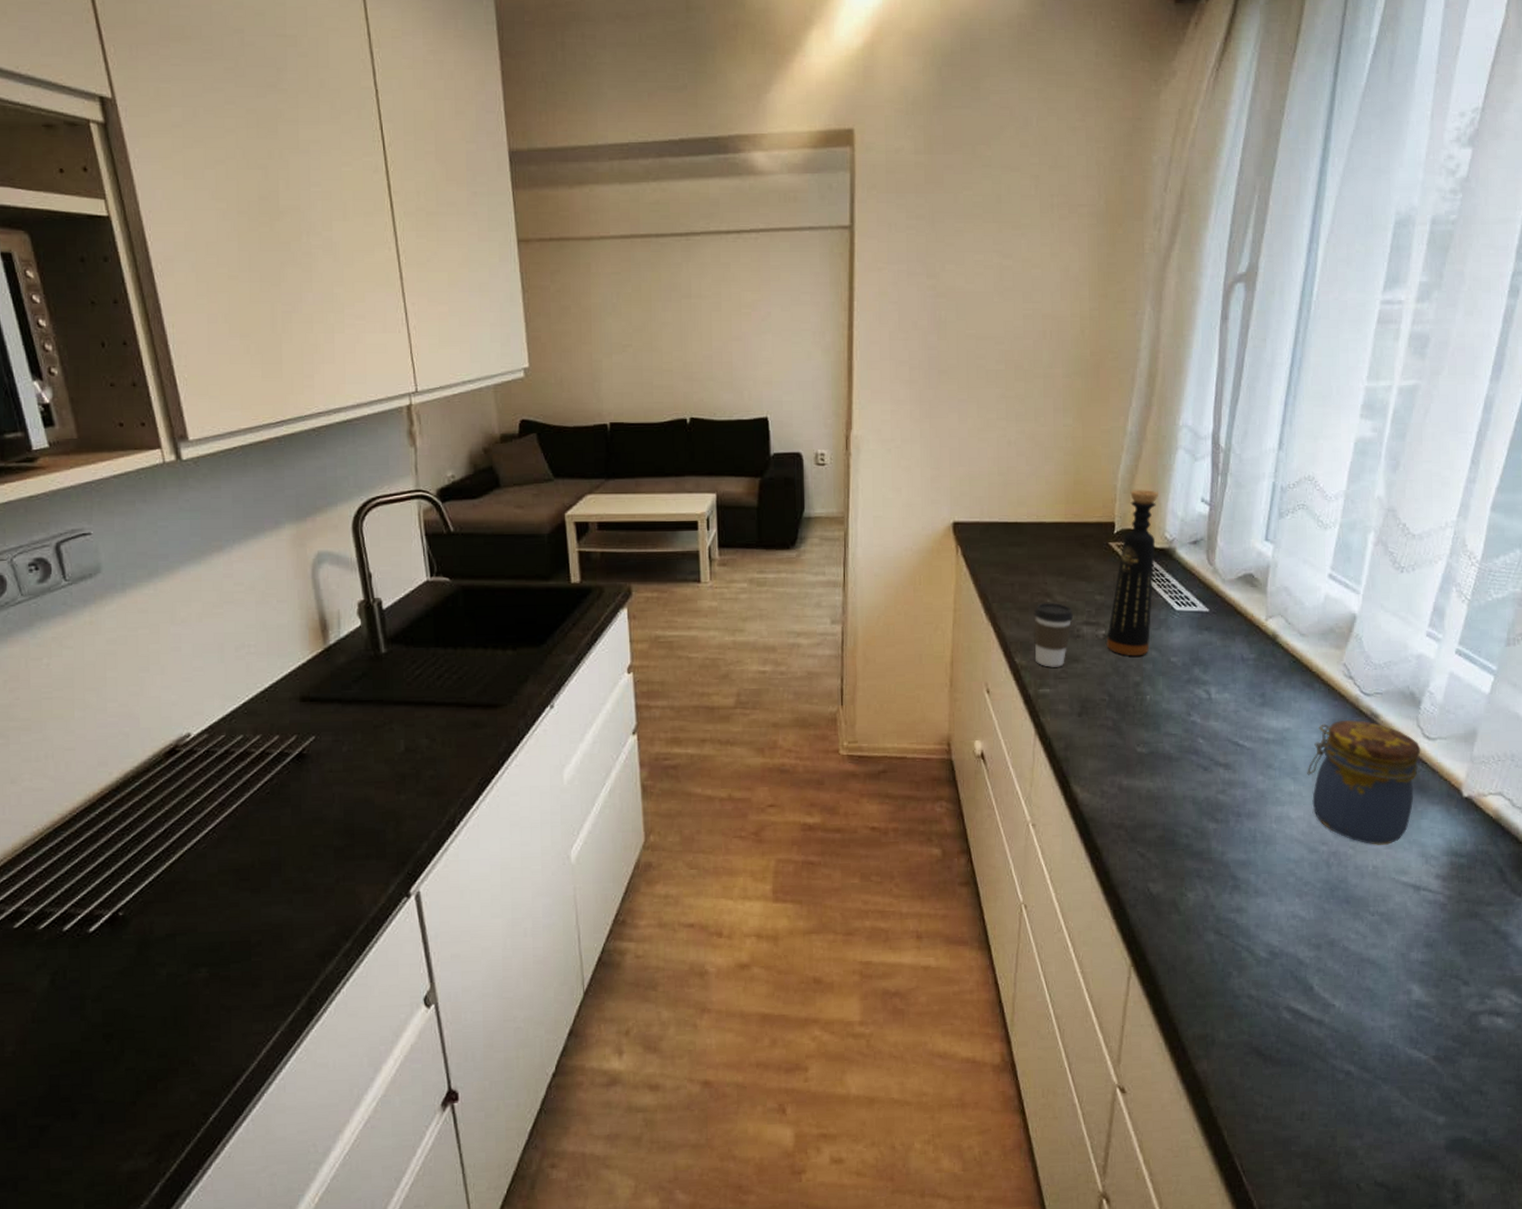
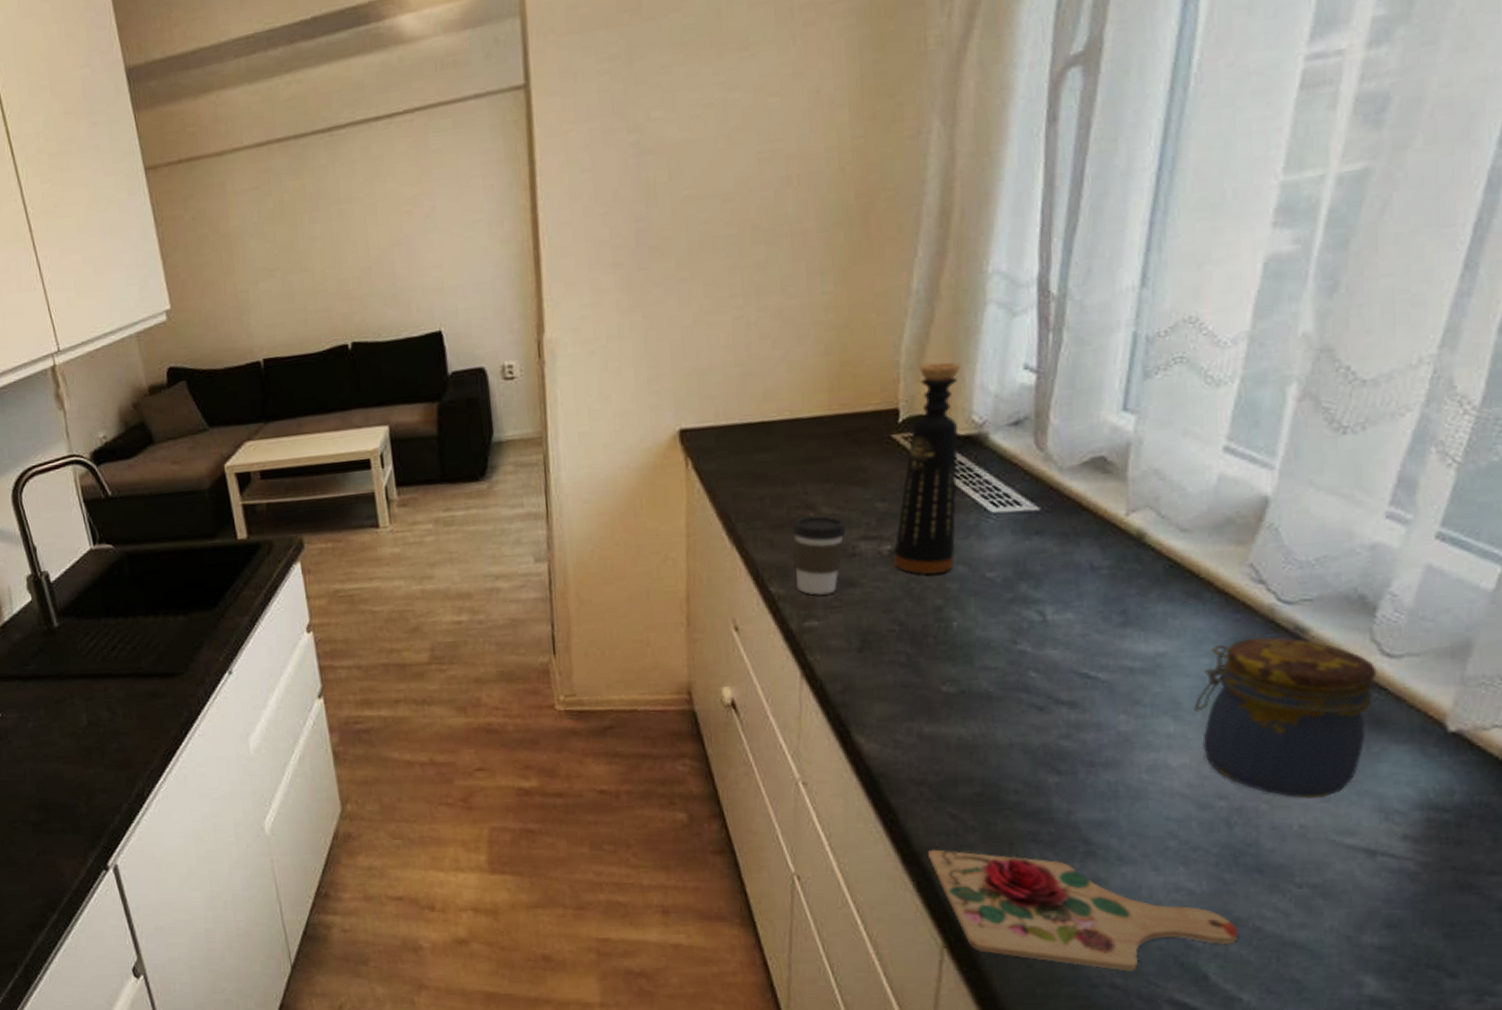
cutting board: none [1123,882,1333,984] -> present [928,849,1239,972]

